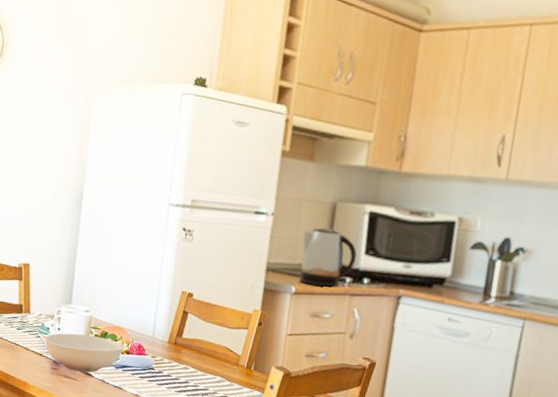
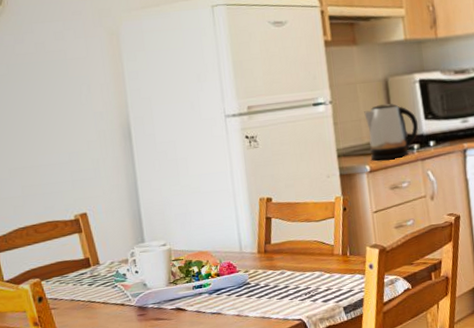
bowl: present [44,333,125,373] -> none [122,266,214,311]

